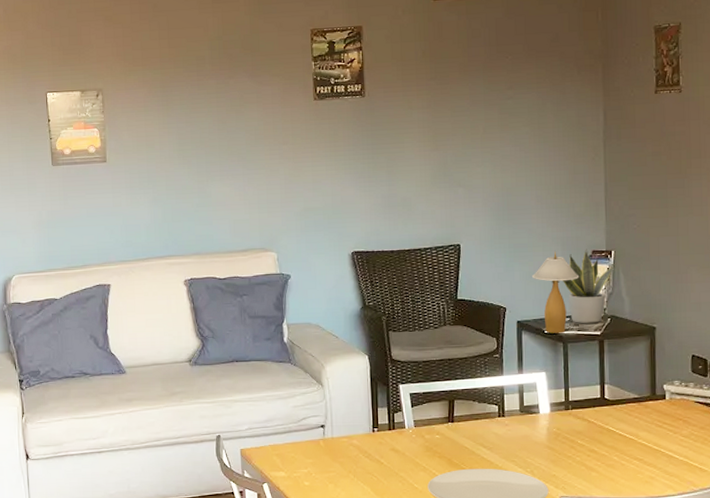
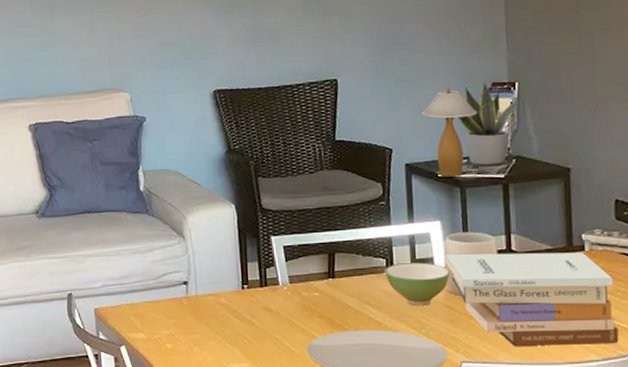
bowl: none [497,409,553,447] -> present [385,262,451,306]
mug: none [548,382,594,438] -> present [444,232,499,296]
books: none [548,400,692,483] -> present [444,252,619,346]

